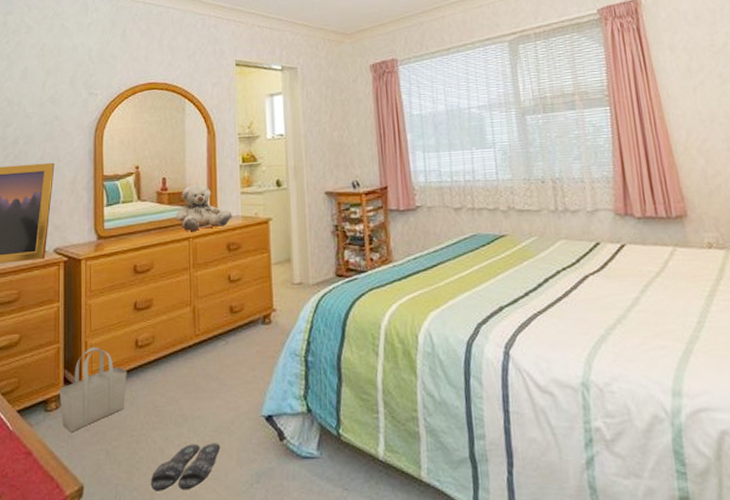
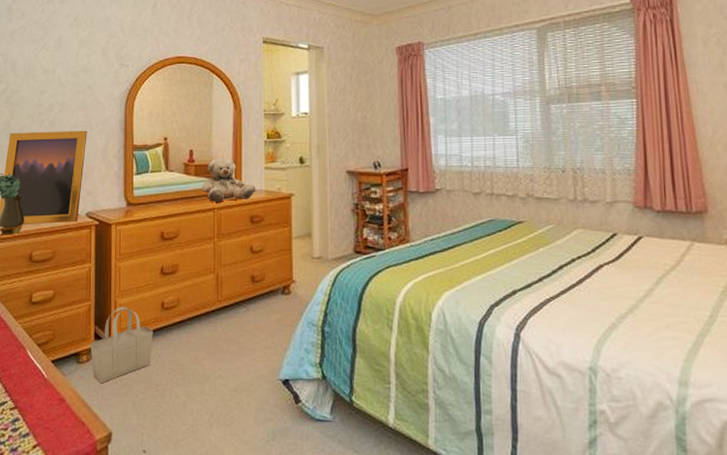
slippers: present [151,443,221,491] -> none [174,401,240,442]

